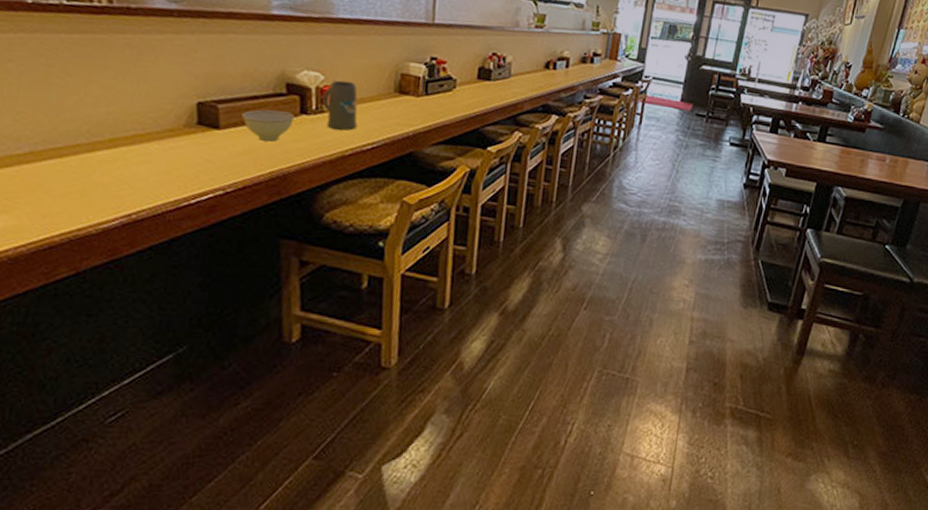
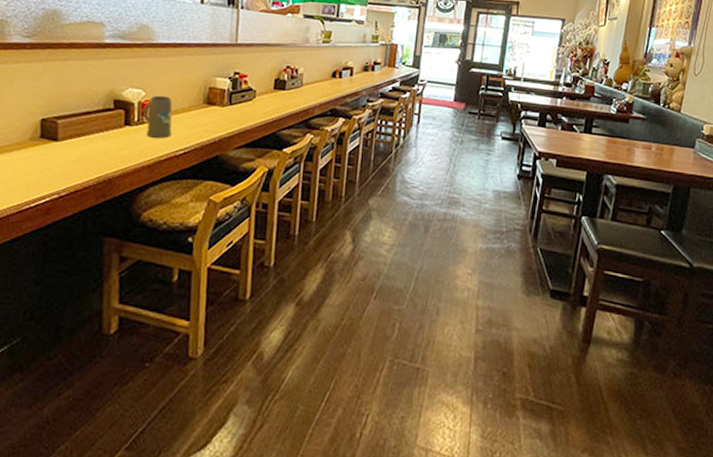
bowl: present [242,109,294,142] -> none [77,123,120,150]

